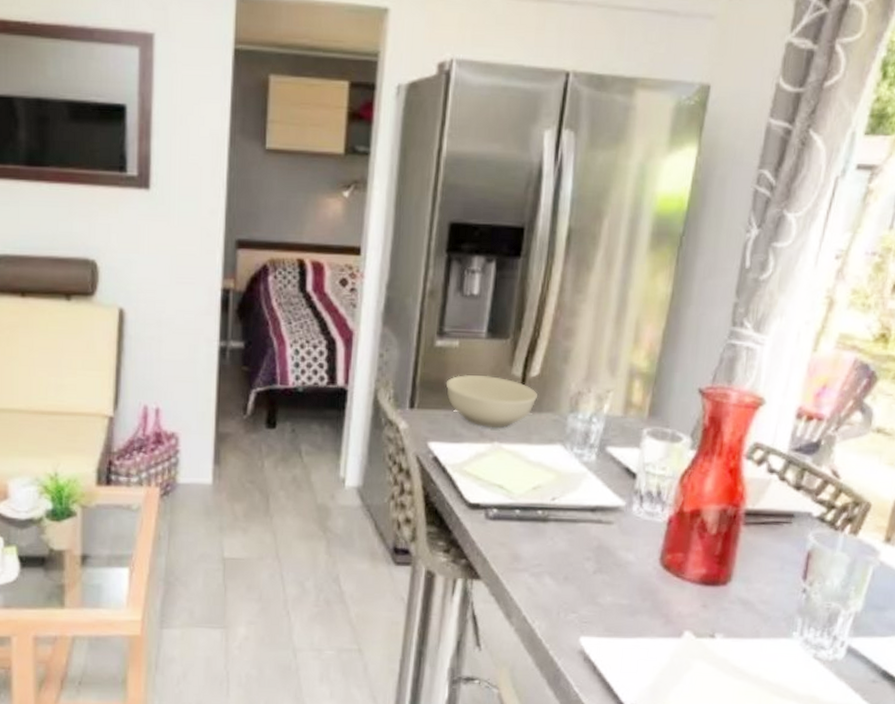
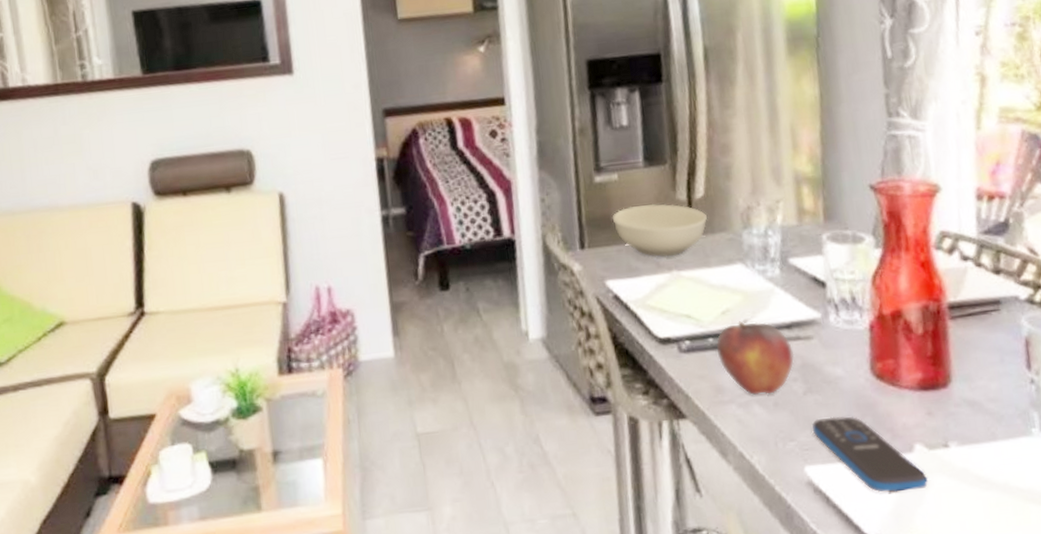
fruit: none [521,498,593,569] -> present [716,321,794,395]
mobile phone: none [594,596,689,671] -> present [811,416,928,493]

